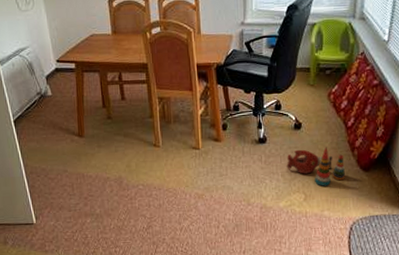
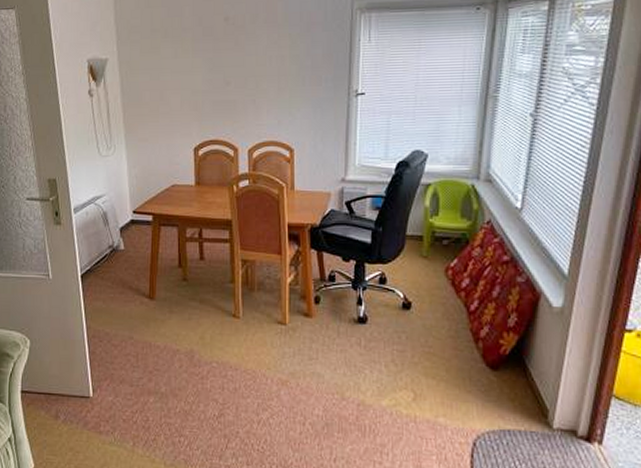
stacking toy: present [286,147,345,186] -> none [391,334,466,385]

